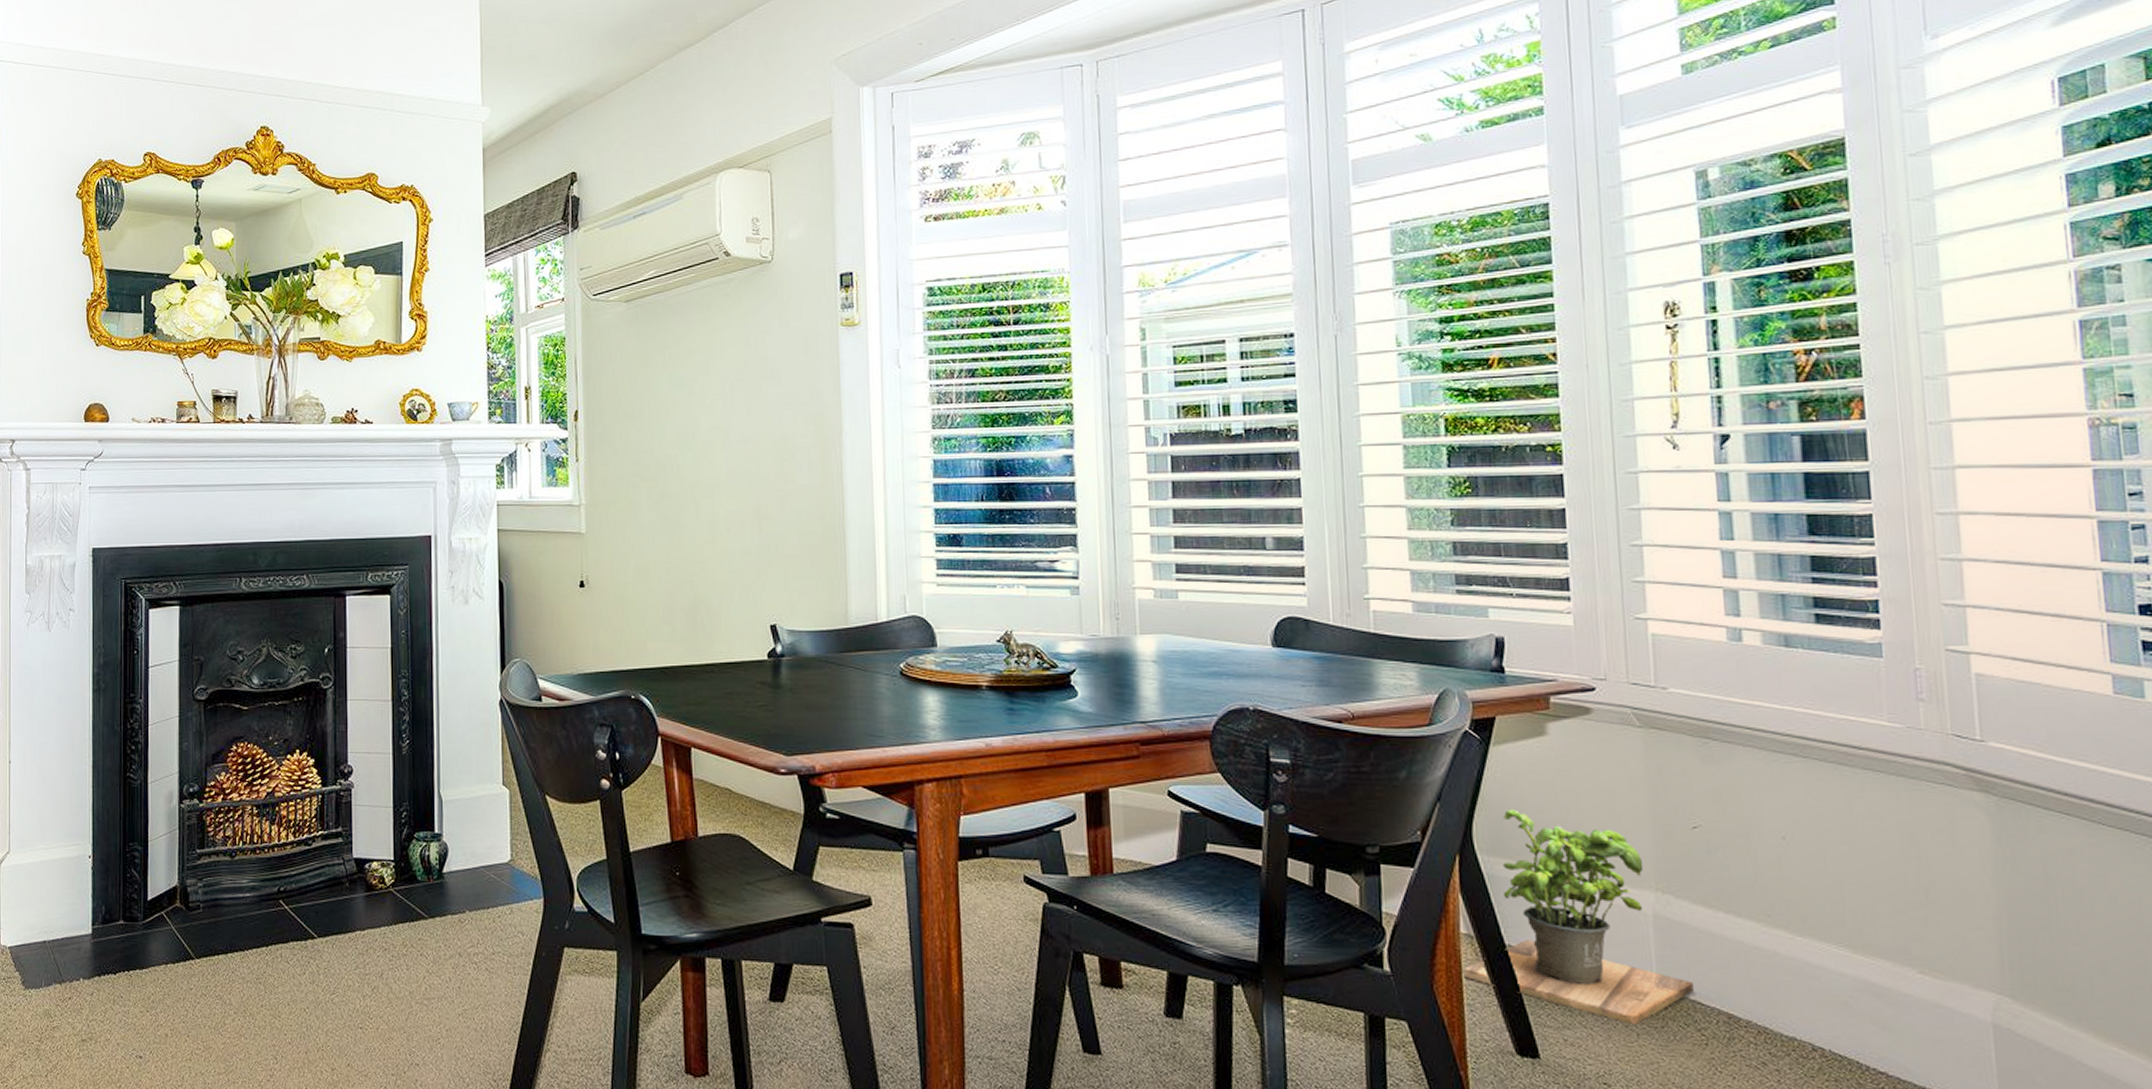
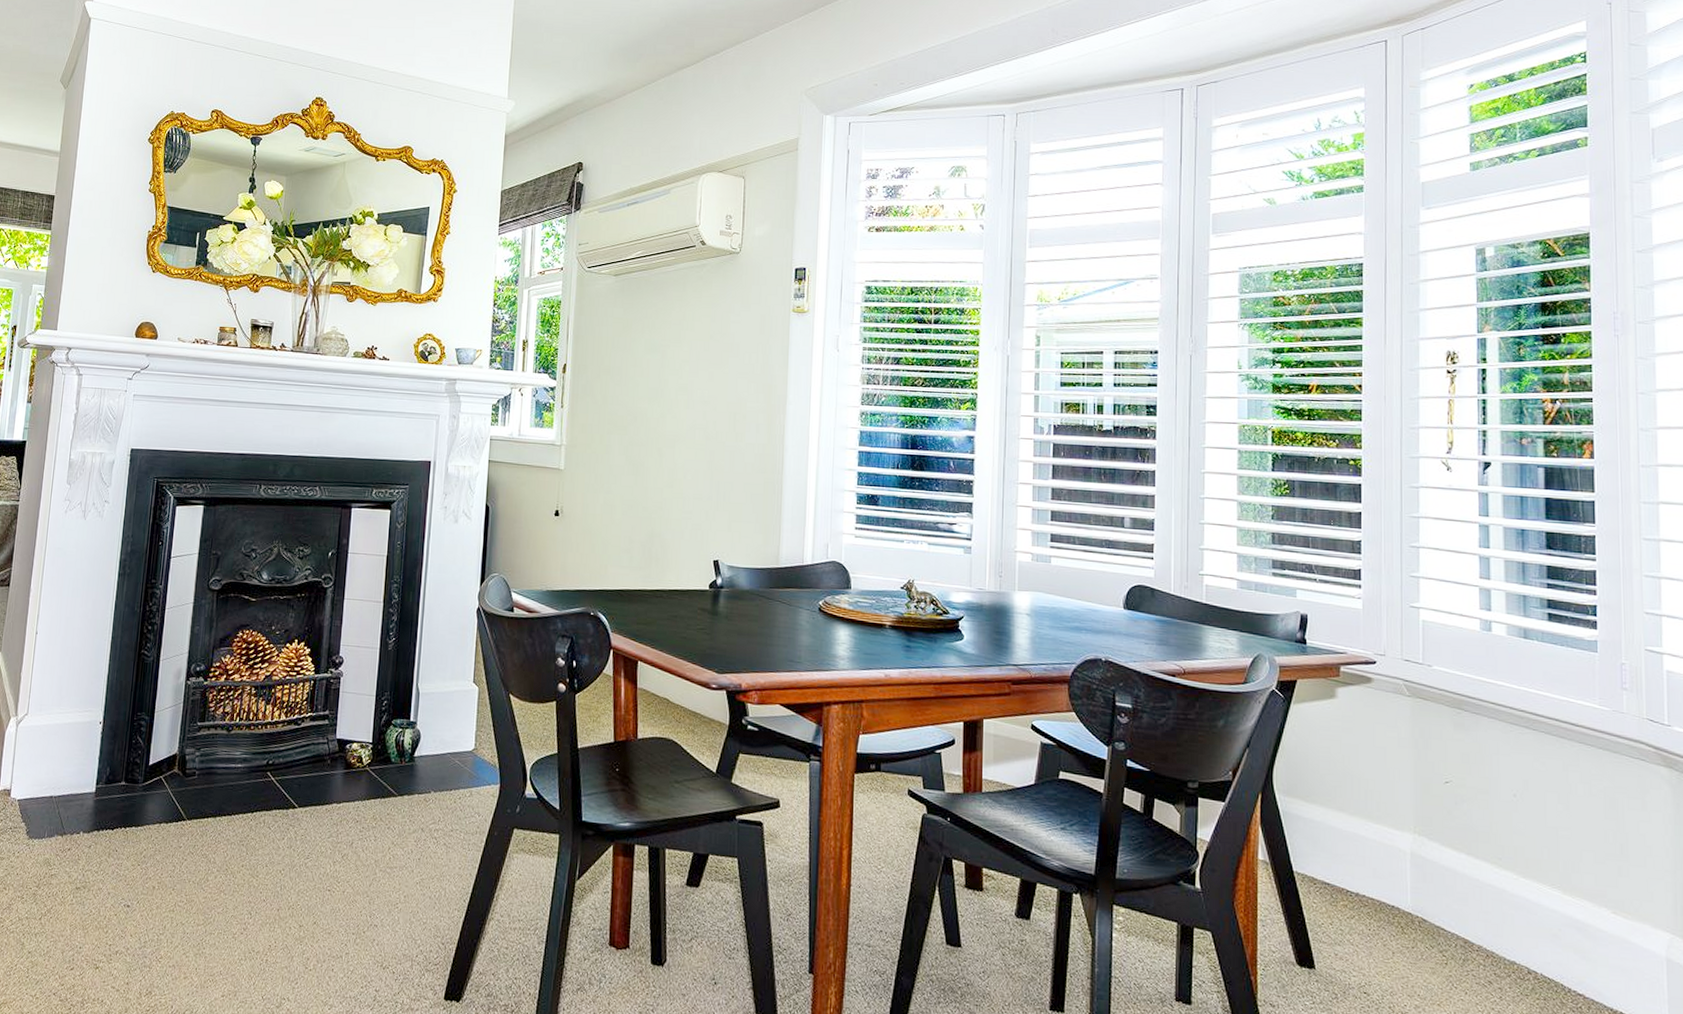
potted plant: present [1463,808,1694,1026] -> none [1259,757,1439,945]

